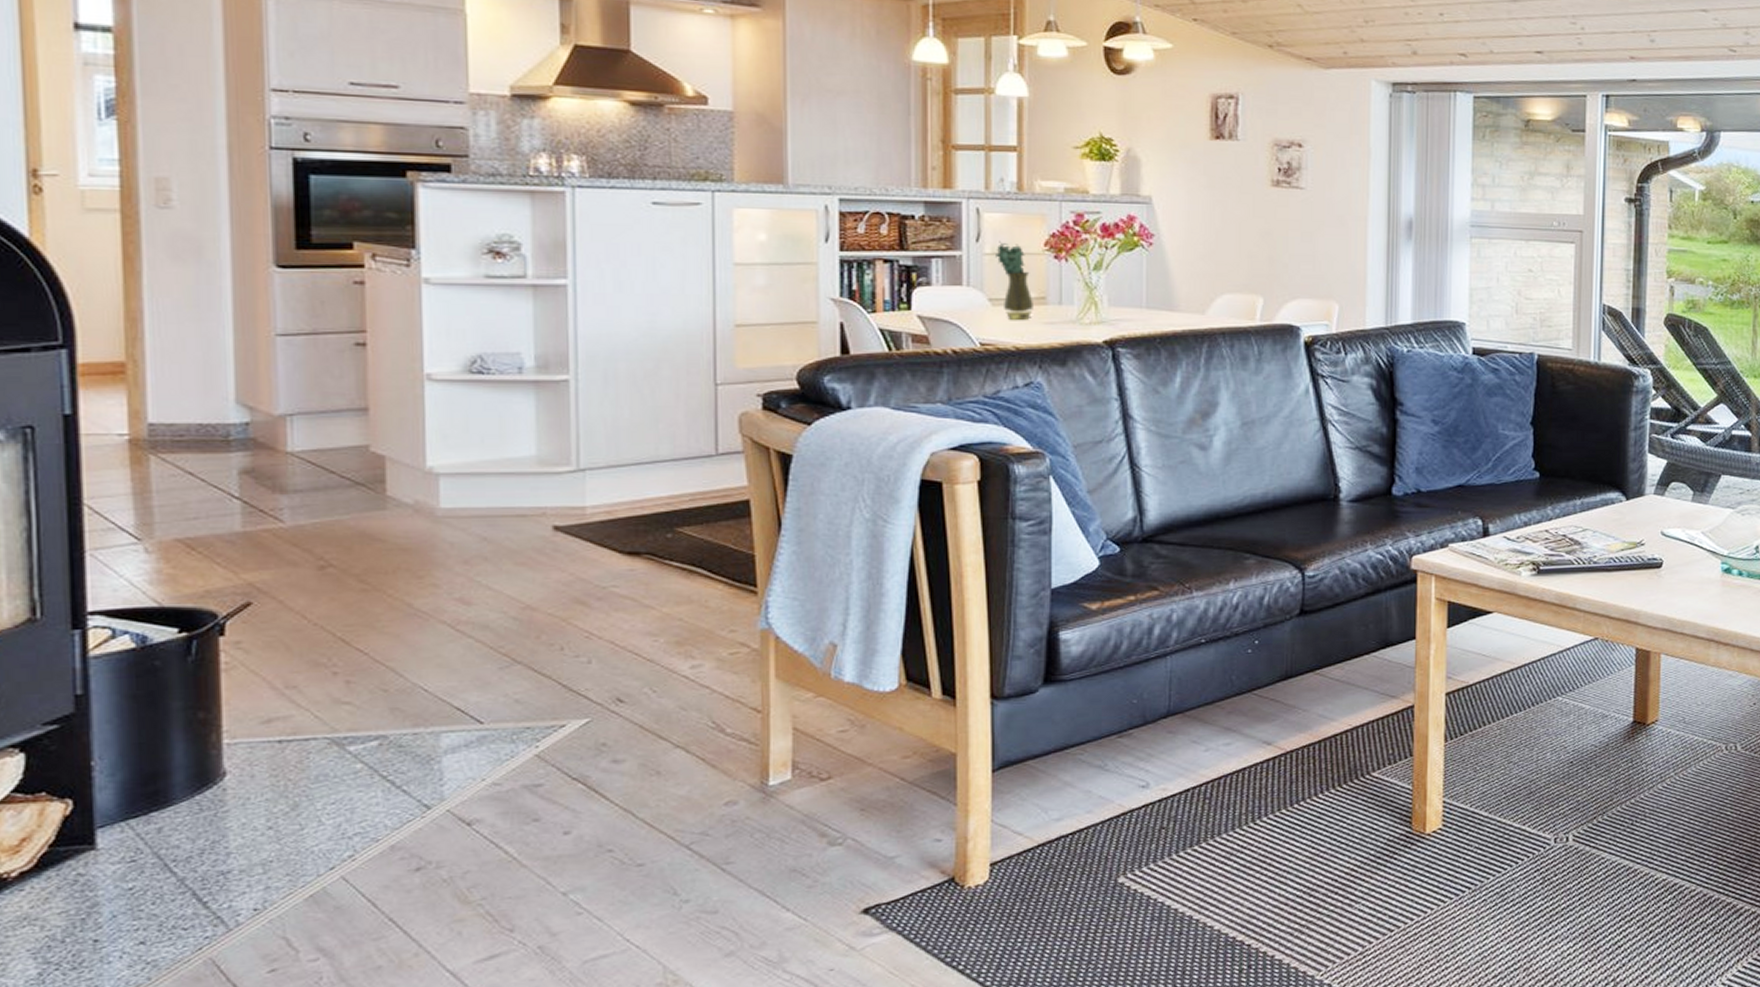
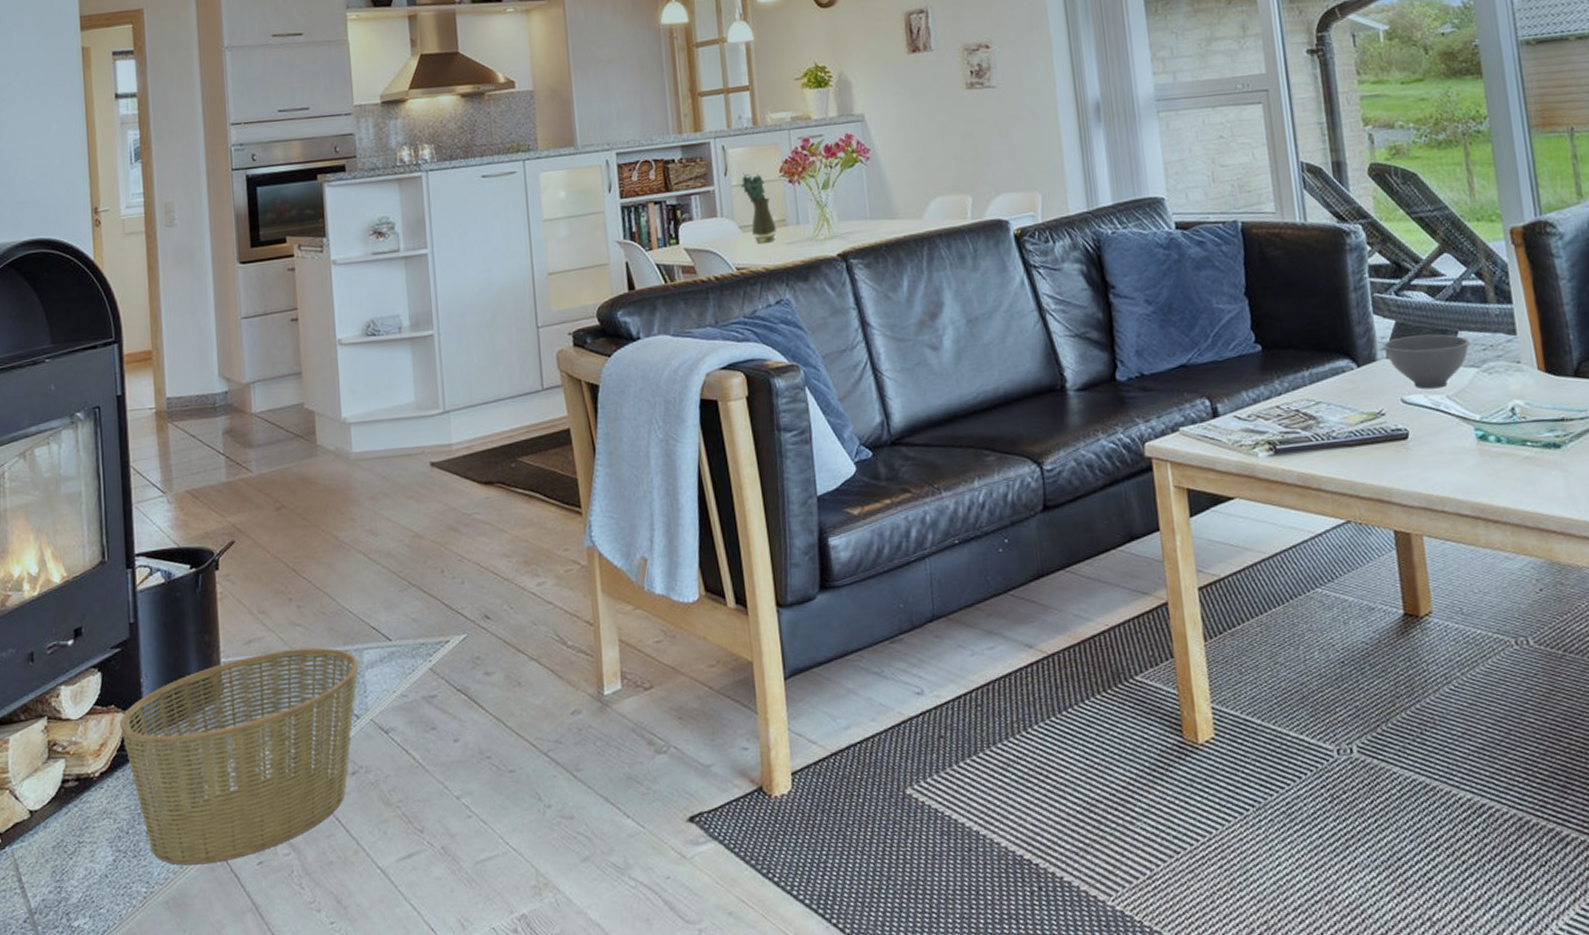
basket: none [54,729,434,977] -> present [120,647,359,866]
bowl: none [1652,476,1729,525] -> present [1383,334,1469,389]

